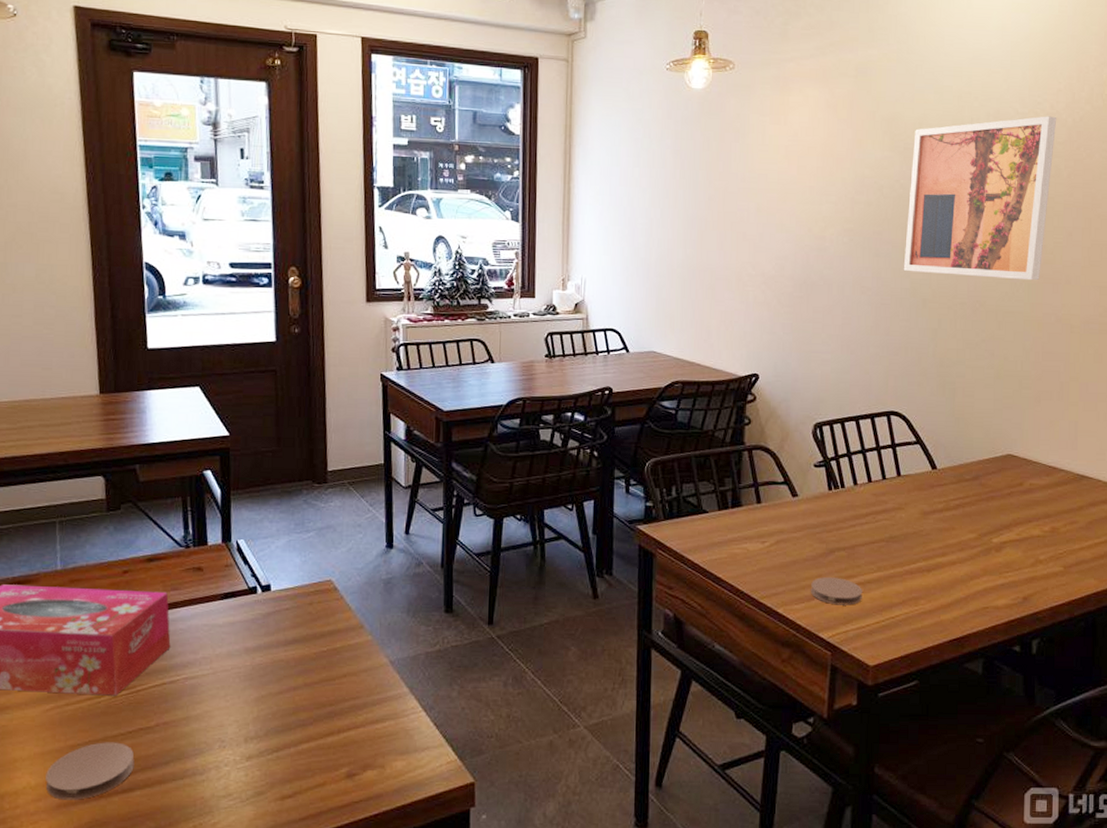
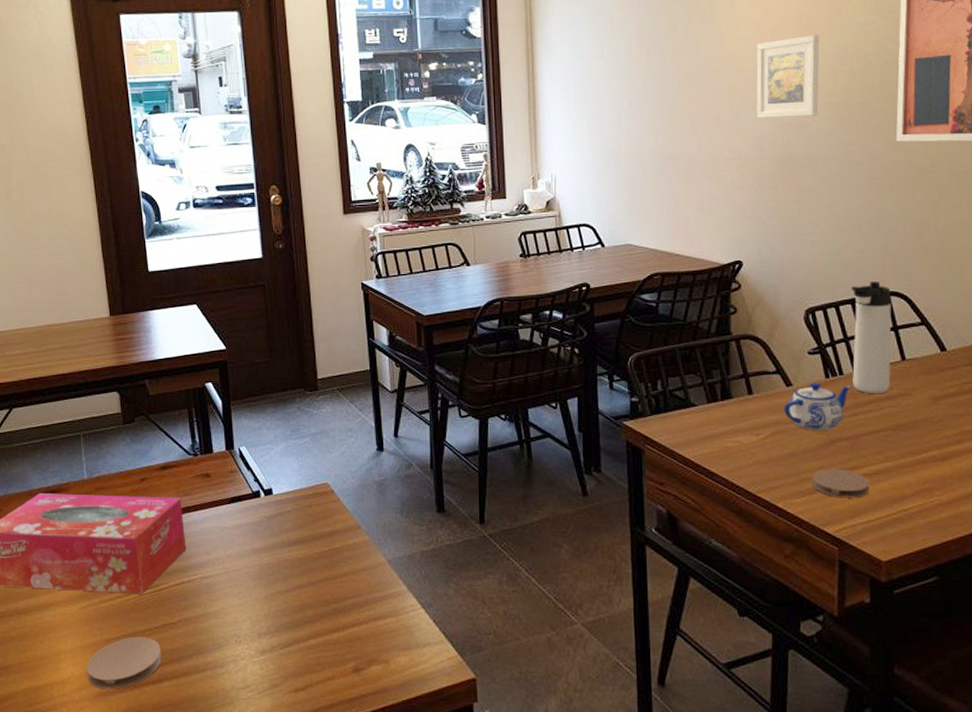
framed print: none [779,163,841,241] -> present [756,34,820,118]
teapot: none [788,494,851,540] -> present [783,382,851,430]
thermos bottle: none [853,401,891,508] -> present [851,282,892,394]

